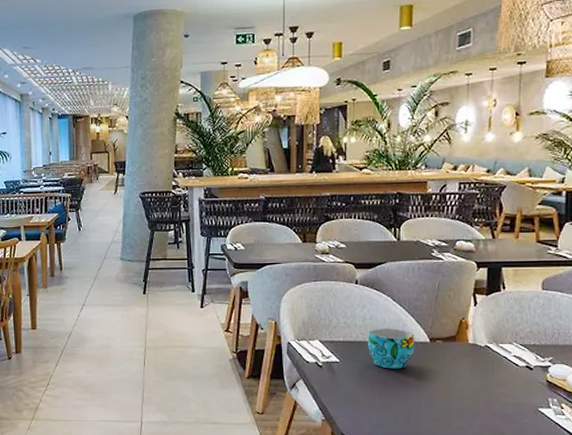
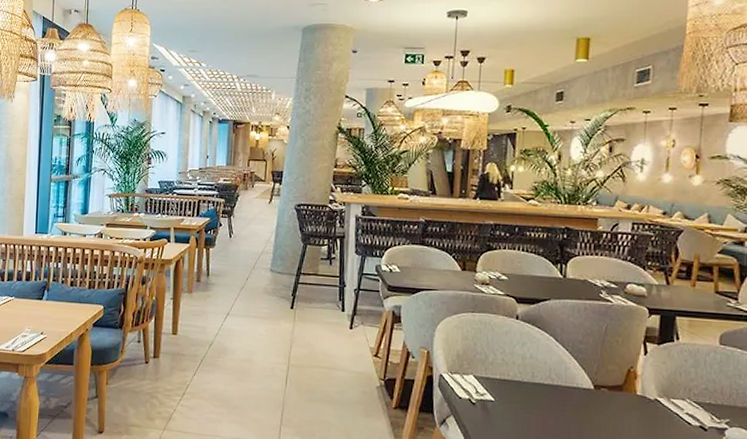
cup: present [367,329,415,369] -> none [525,369,578,415]

